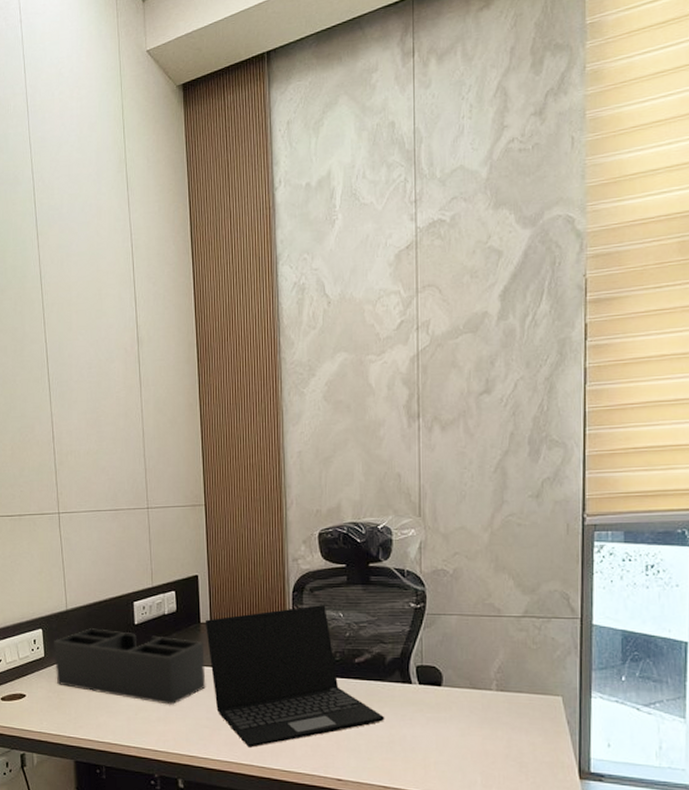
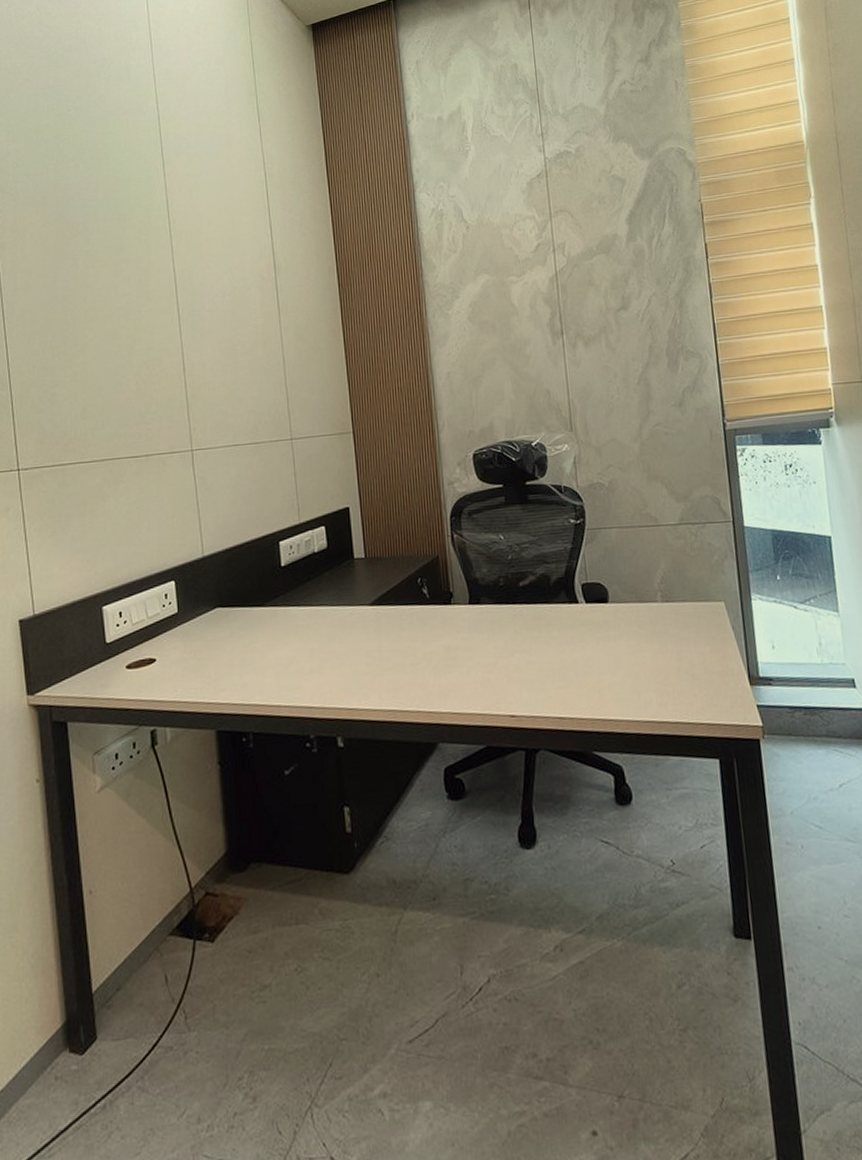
desk organizer: present [54,628,206,705] -> none [189,575,364,653]
laptop: present [205,605,385,748] -> none [358,528,555,691]

